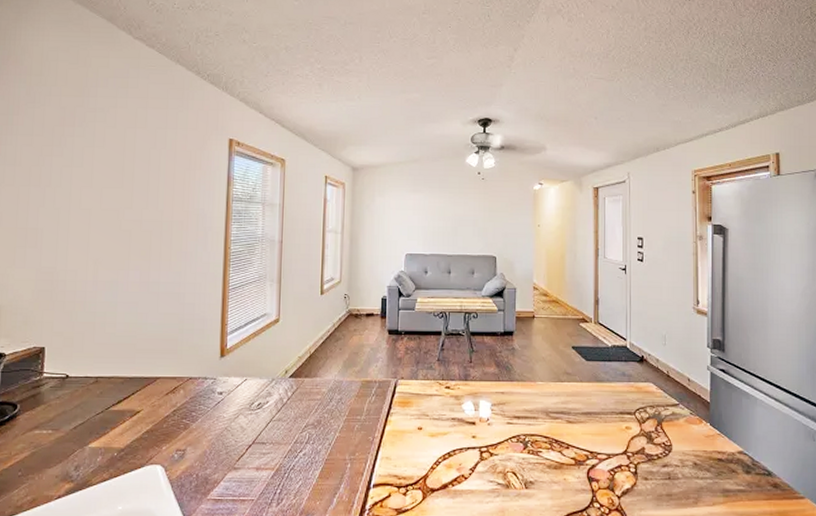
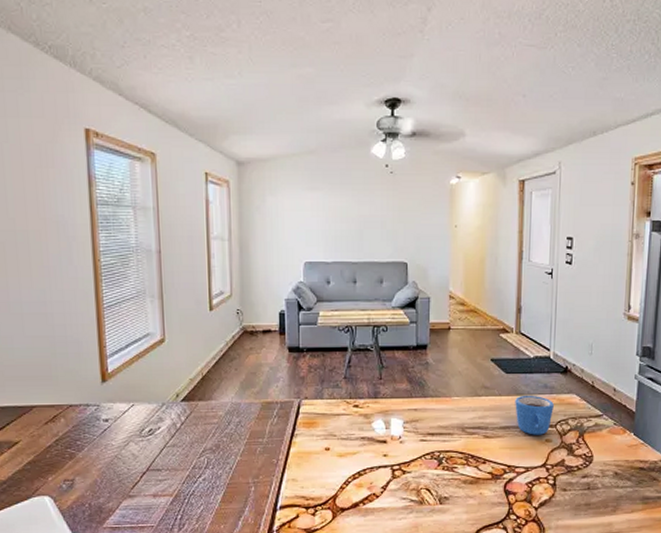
mug: none [595,382,632,422] -> present [515,395,554,435]

